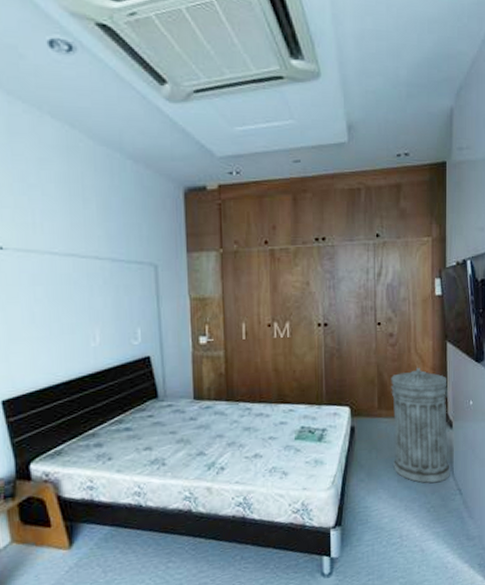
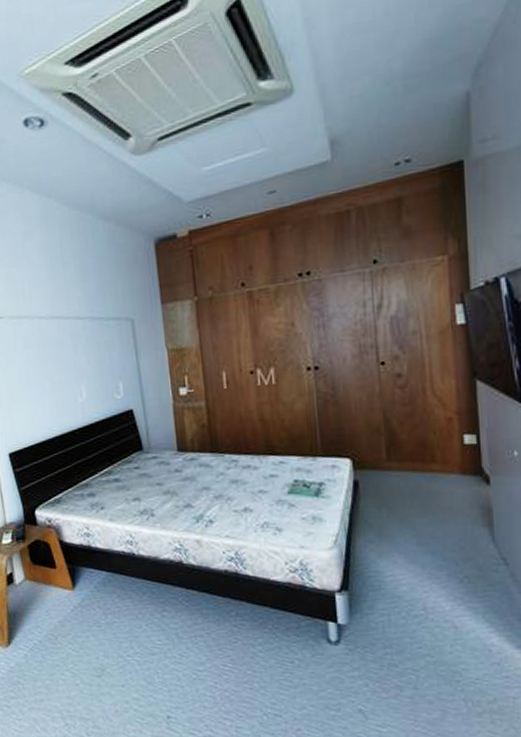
trash can: present [391,368,450,483] -> none [401,412,490,549]

